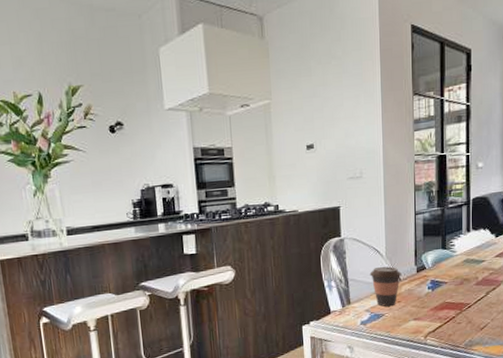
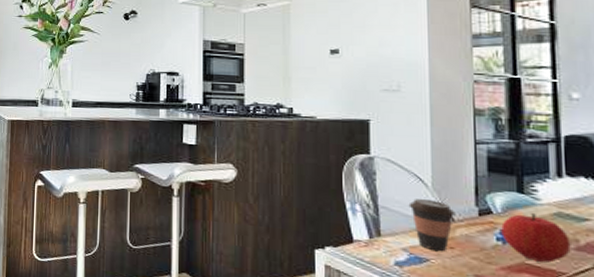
fruit: none [431,262,473,300] -> present [501,212,571,263]

